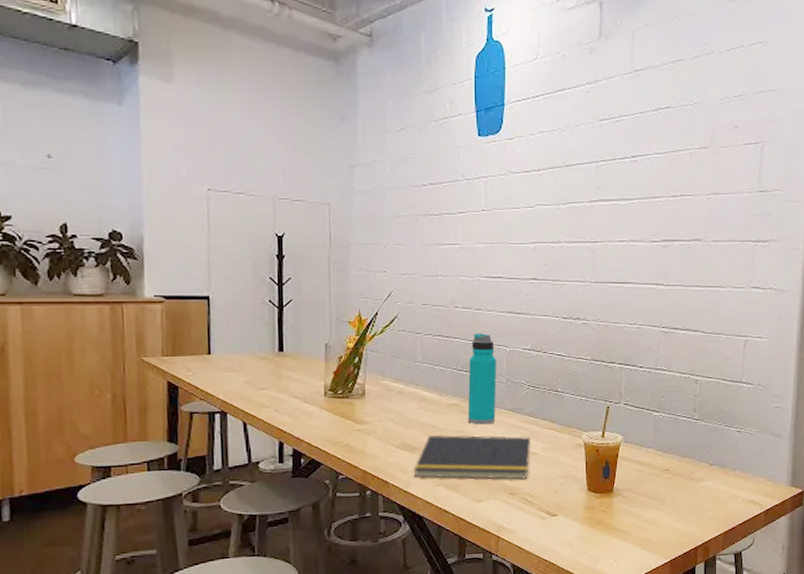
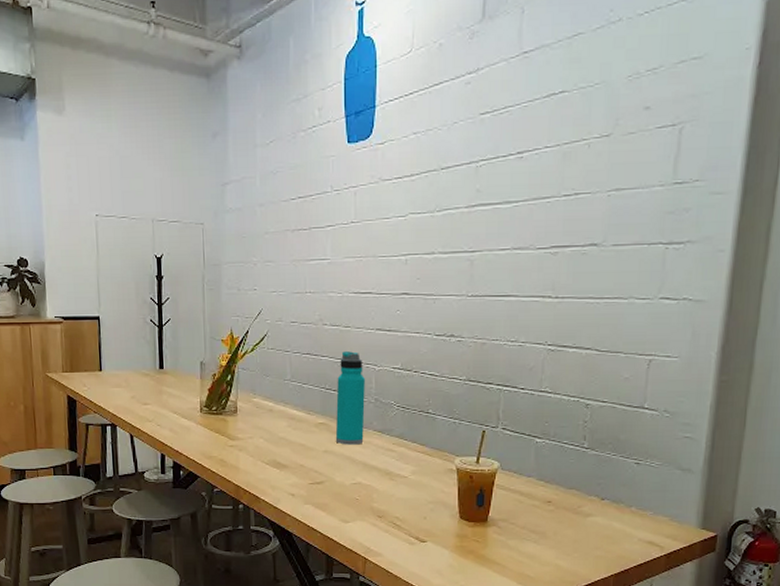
notepad: present [413,435,530,480] -> none [282,453,399,503]

